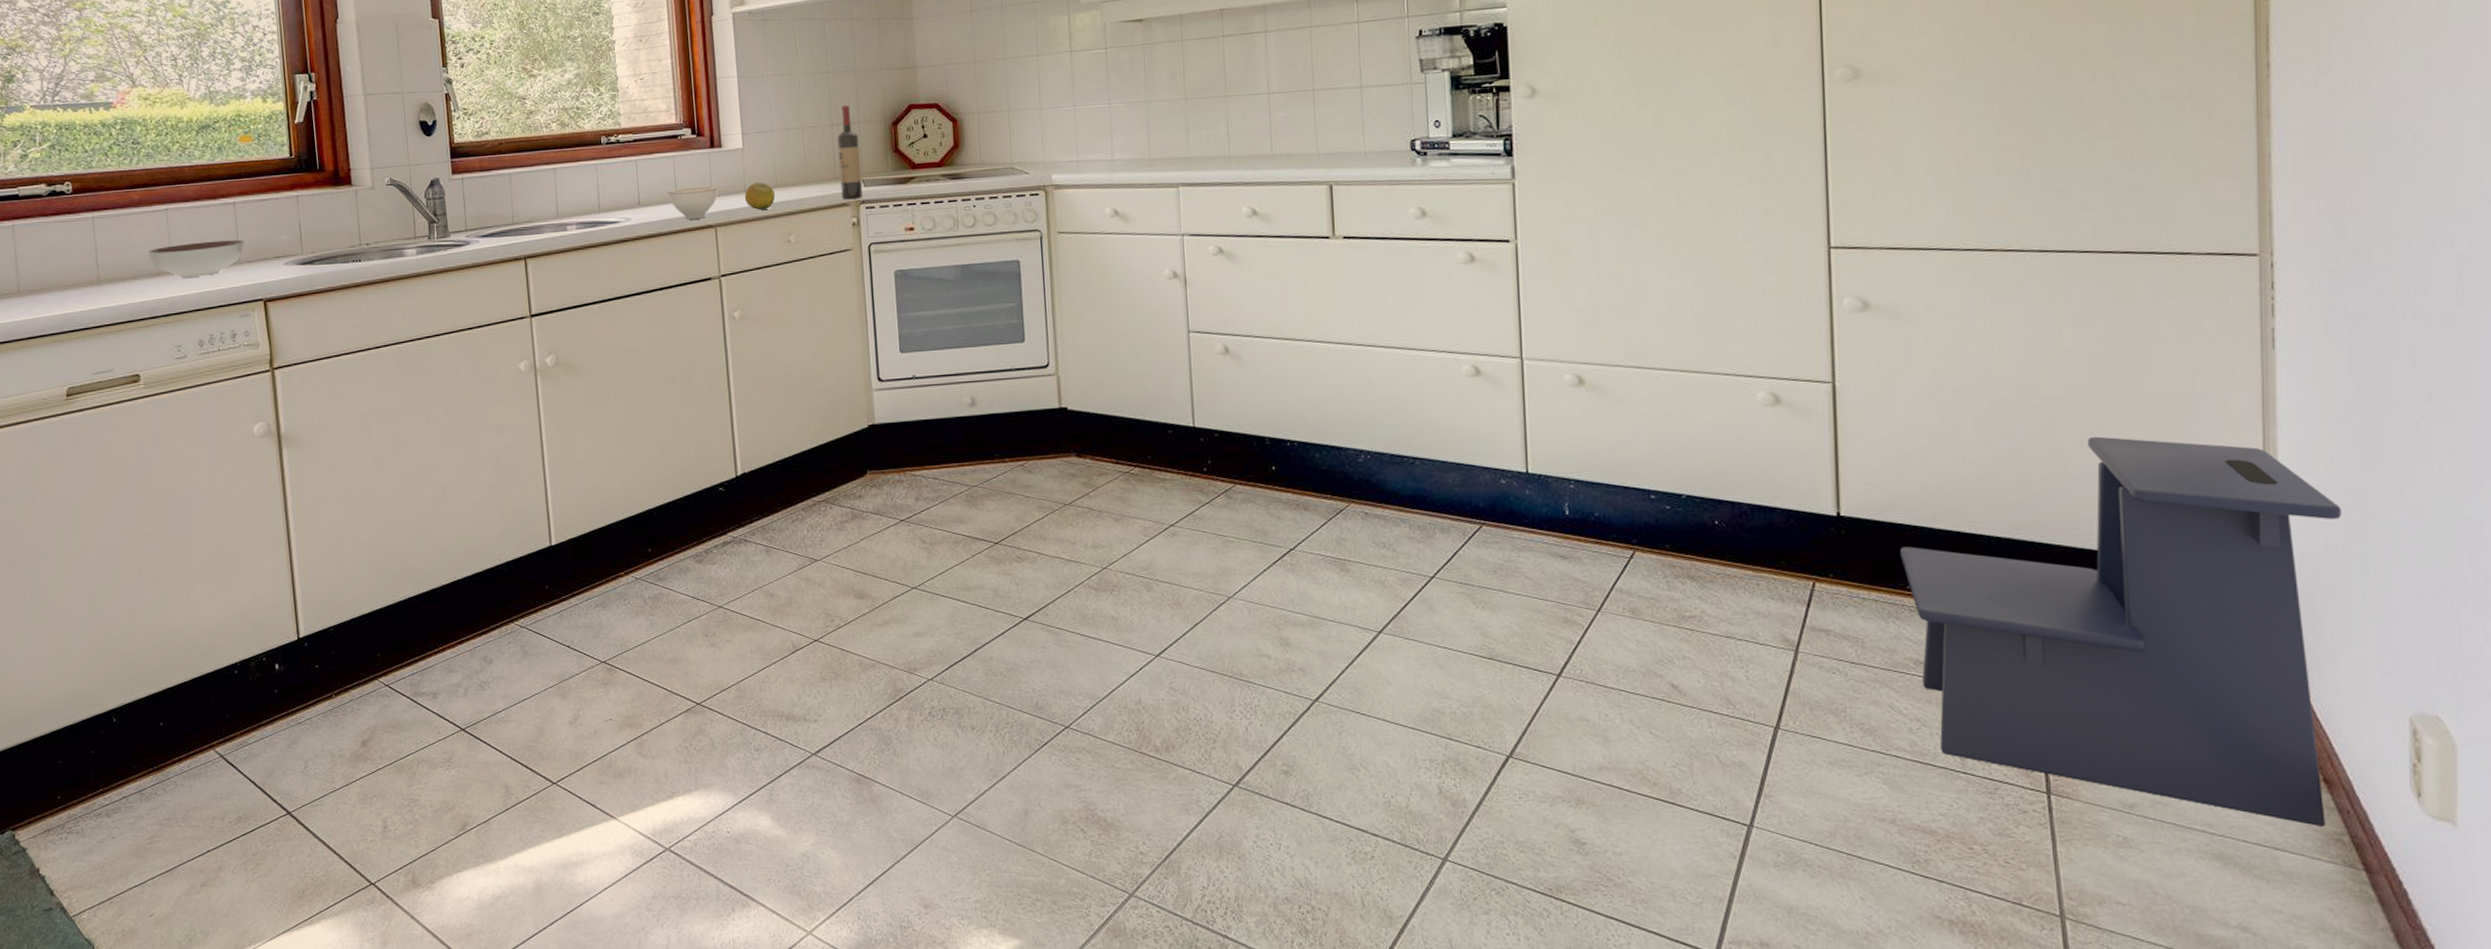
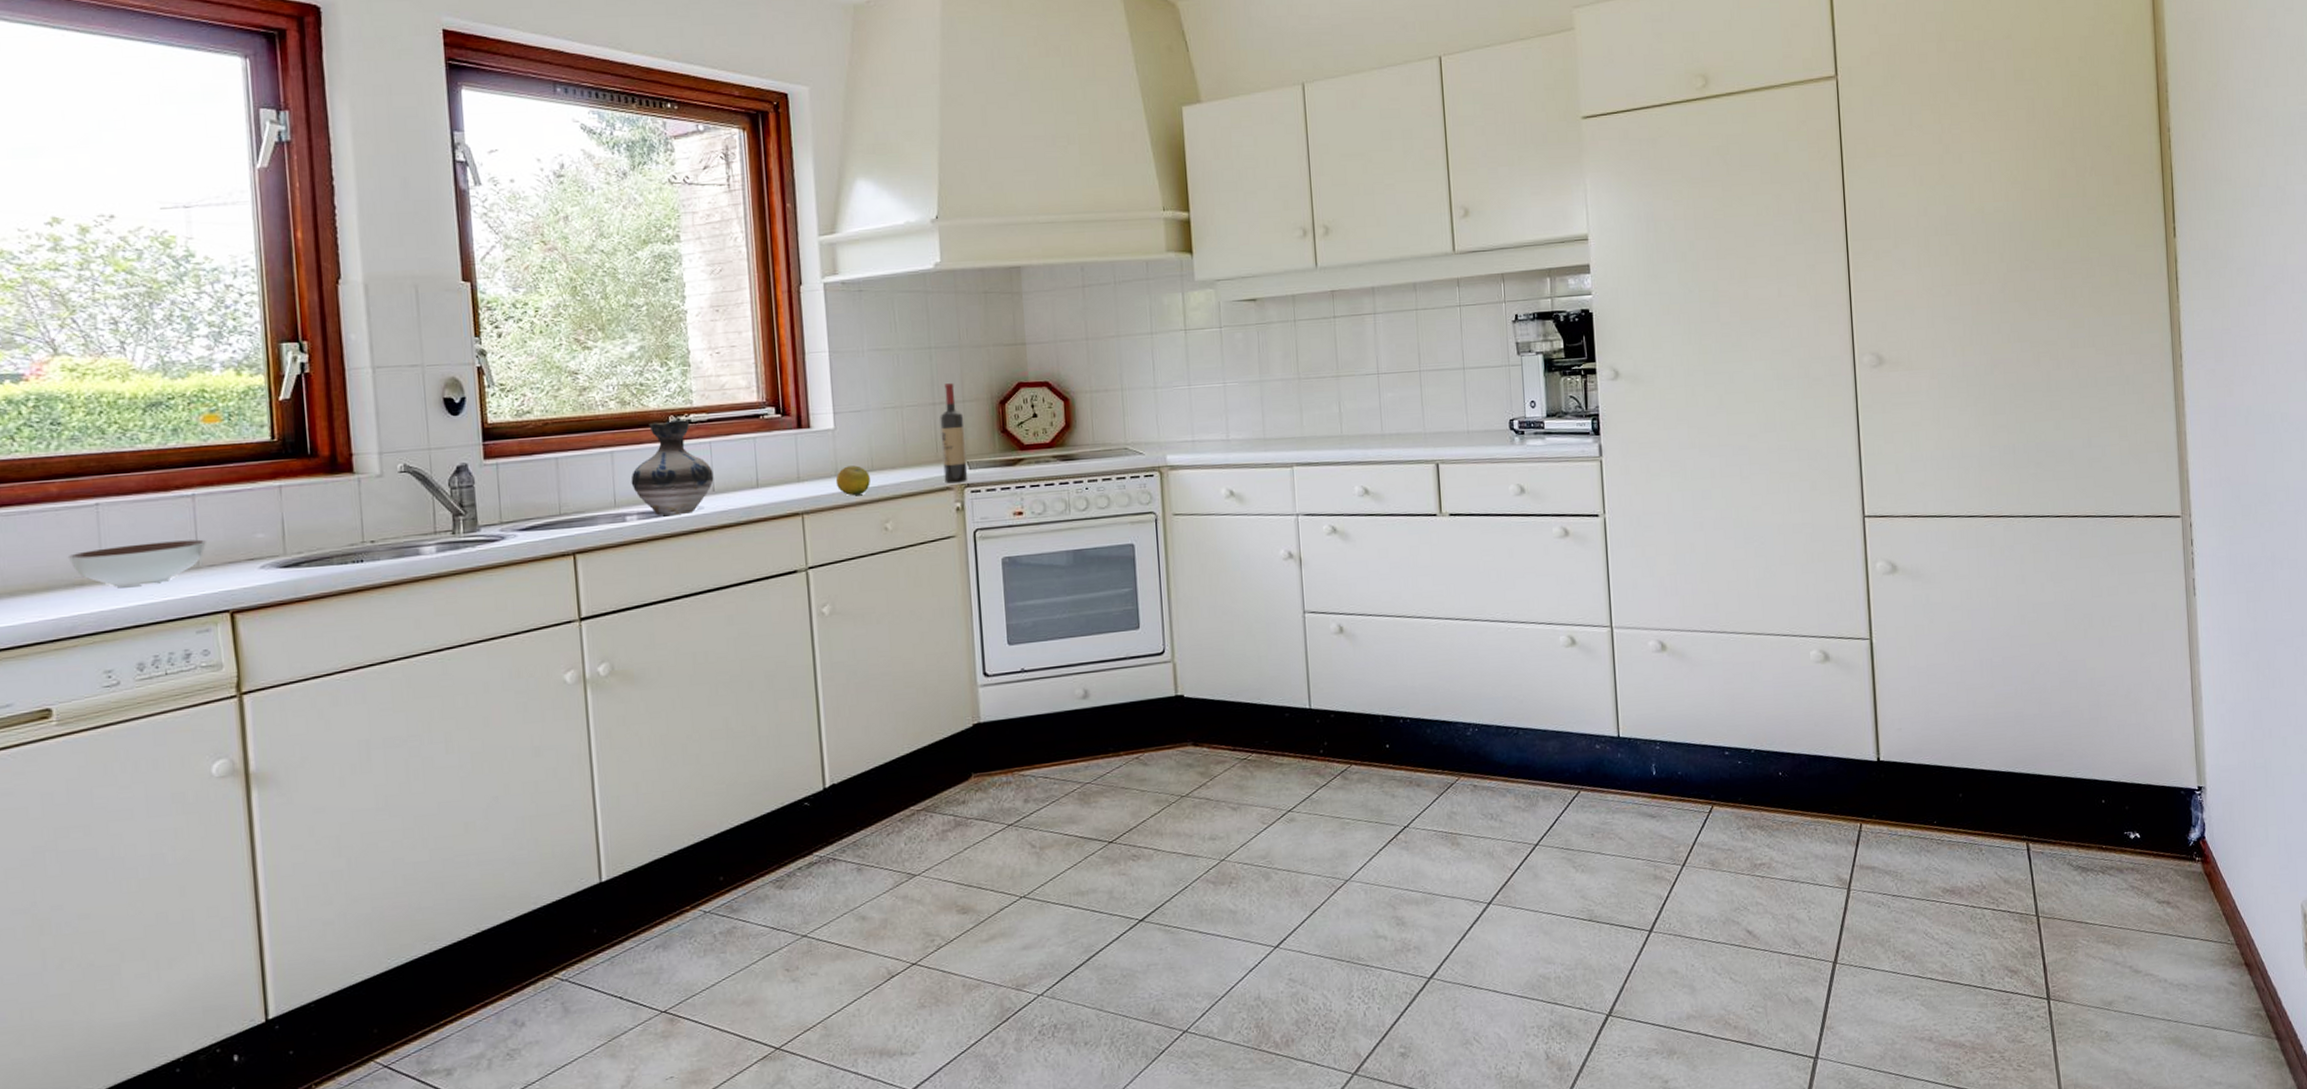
ceramic jug: none [570,140,640,226] -> present [631,420,714,516]
bowl: present [667,185,718,220] -> none [746,469,806,507]
step stool: present [1900,436,2341,828] -> none [1928,677,2248,1006]

